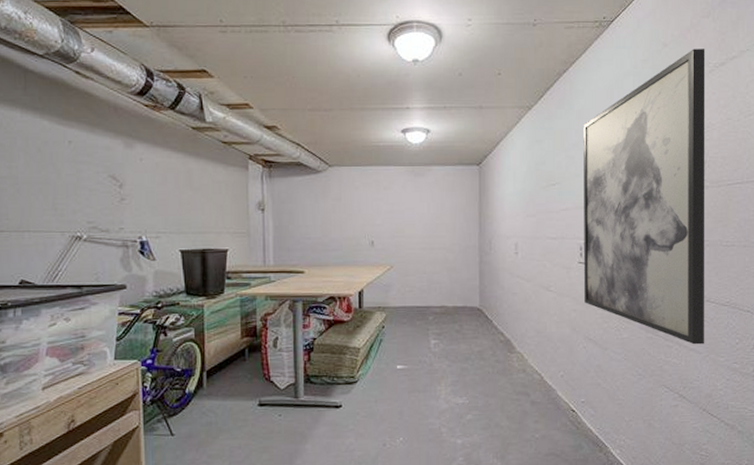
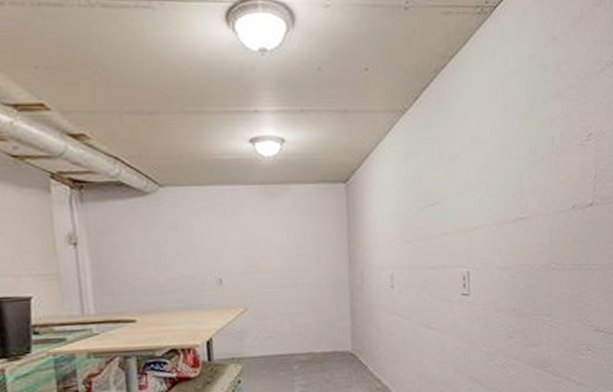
wall art: present [583,48,706,345] -> none [464,43,597,379]

